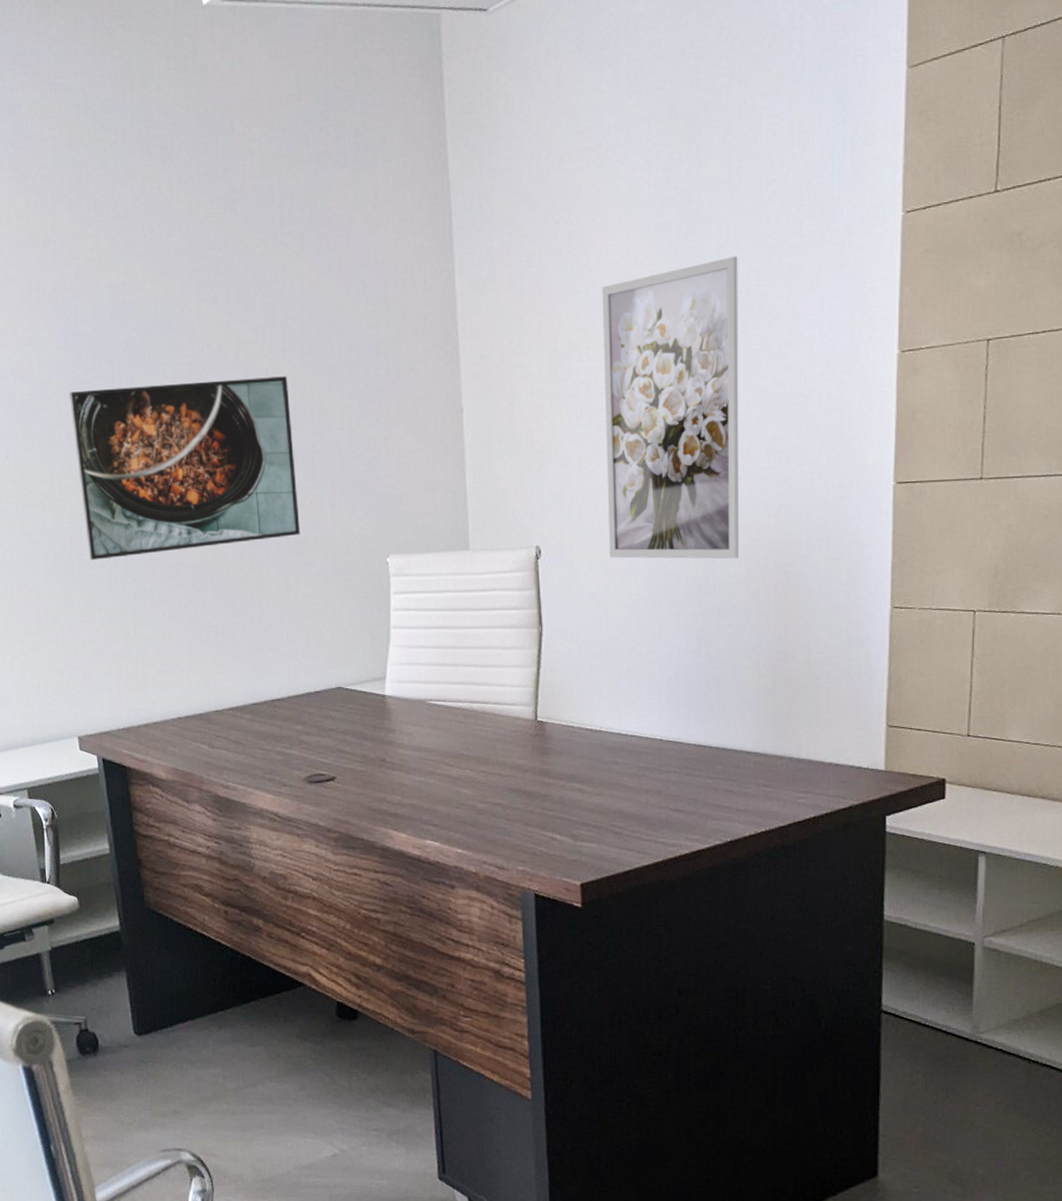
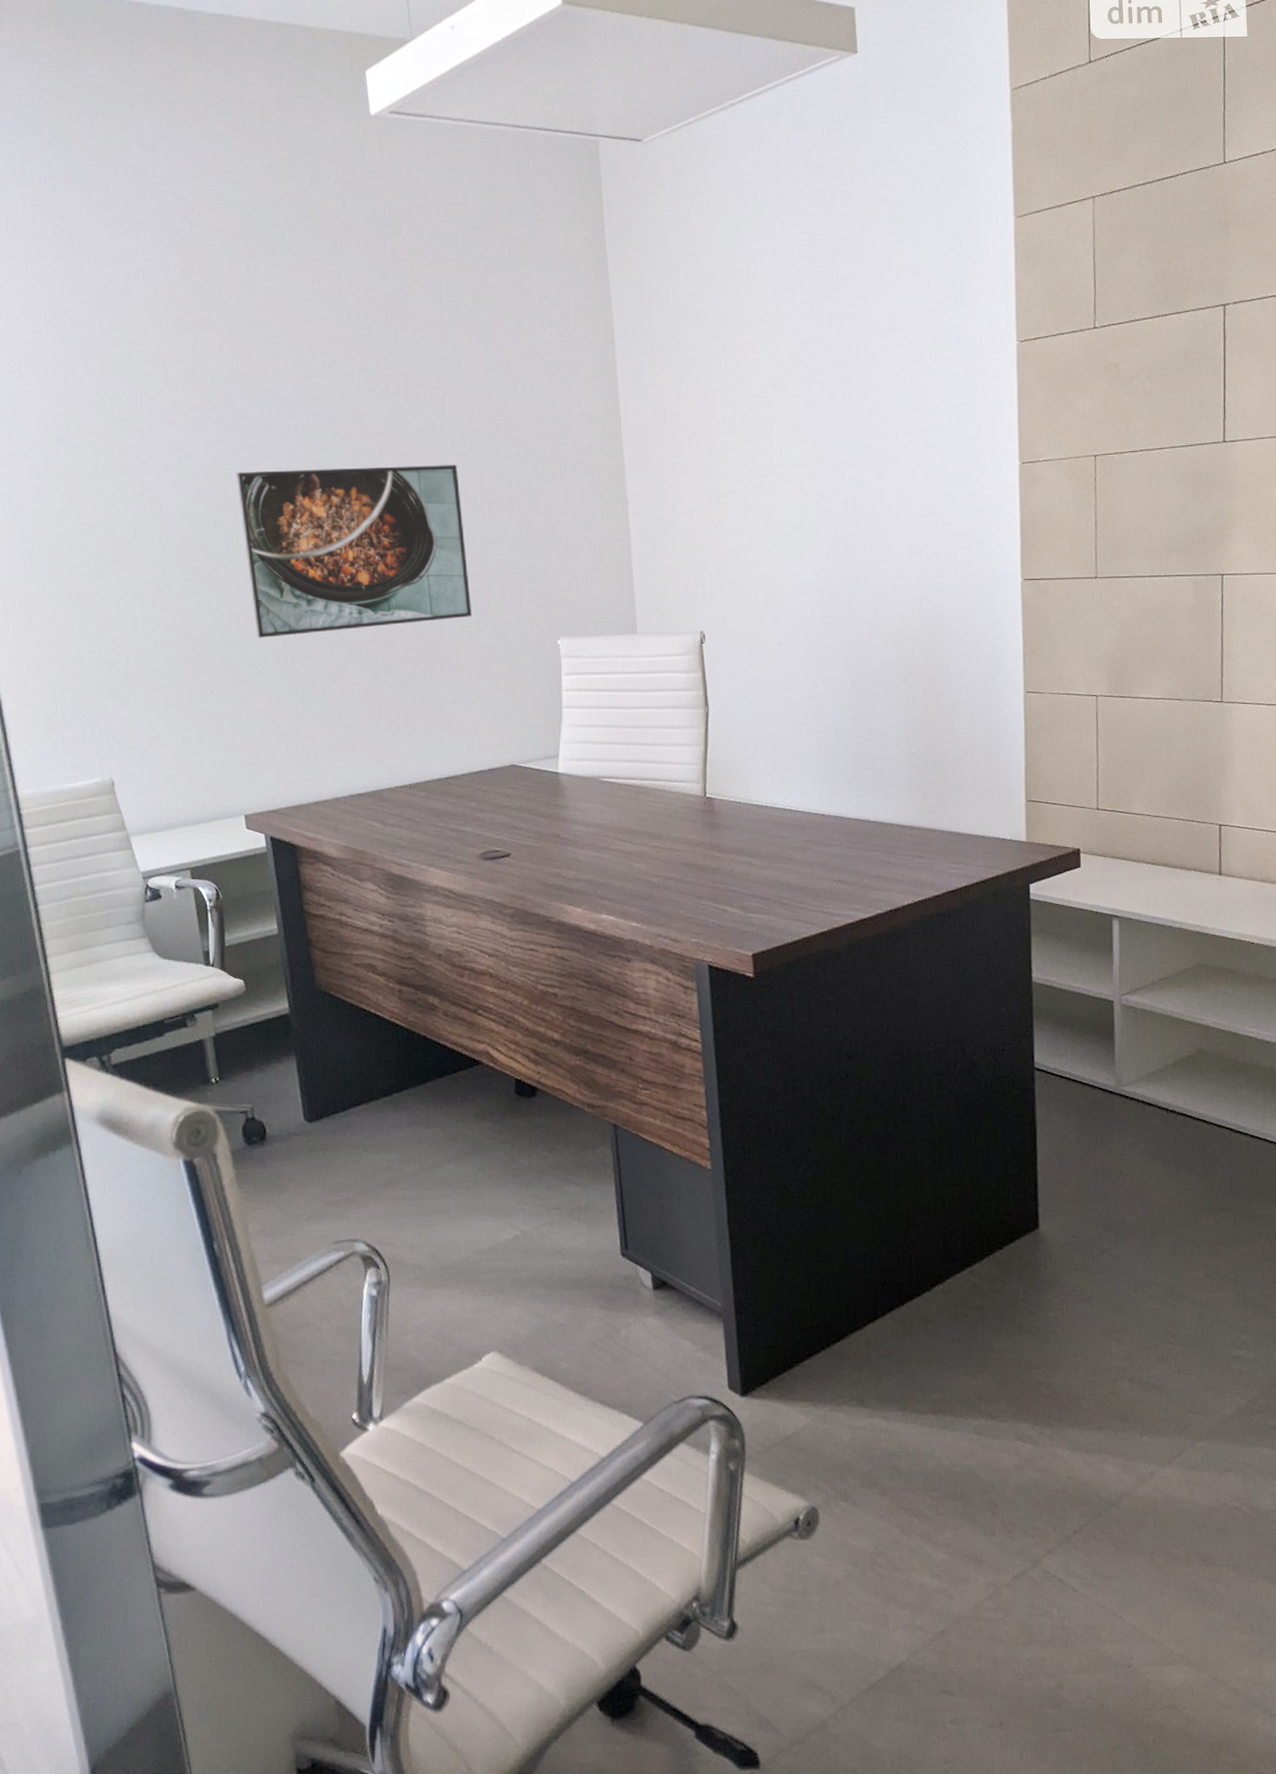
wall art: present [602,256,740,559] -> none [754,372,888,646]

